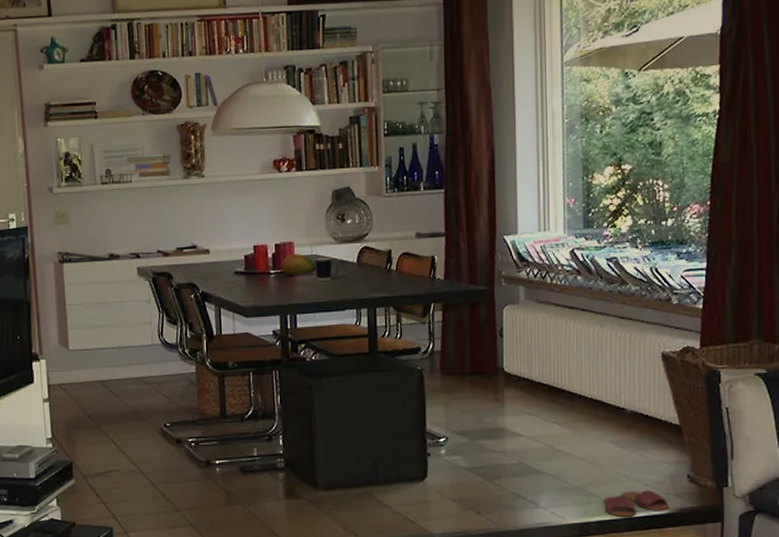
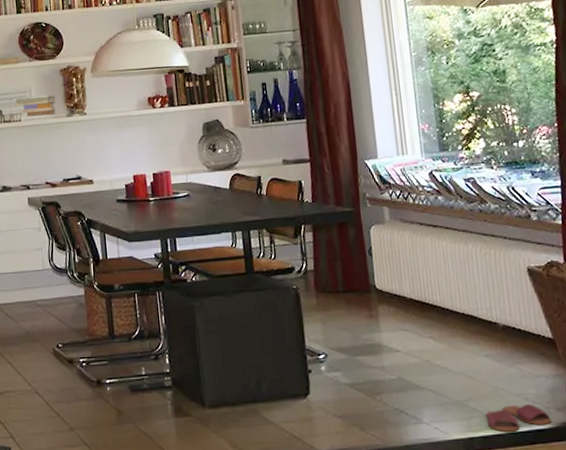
books: present [184,72,218,109] -> none [65,22,96,54]
fruit: present [281,254,316,277] -> none [159,182,192,203]
mug: present [314,258,339,281] -> none [190,185,213,206]

